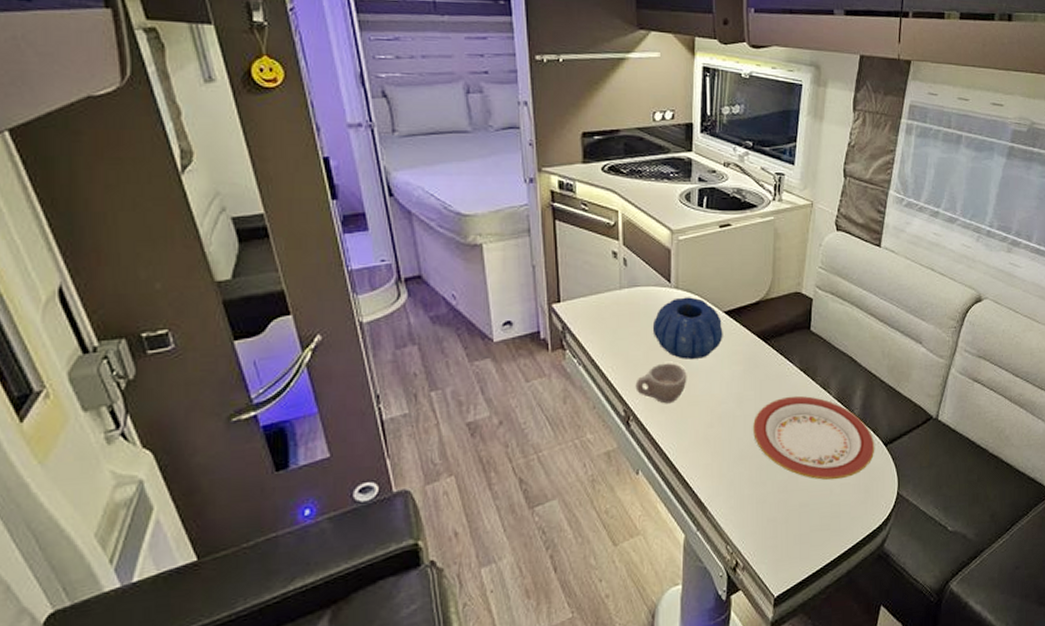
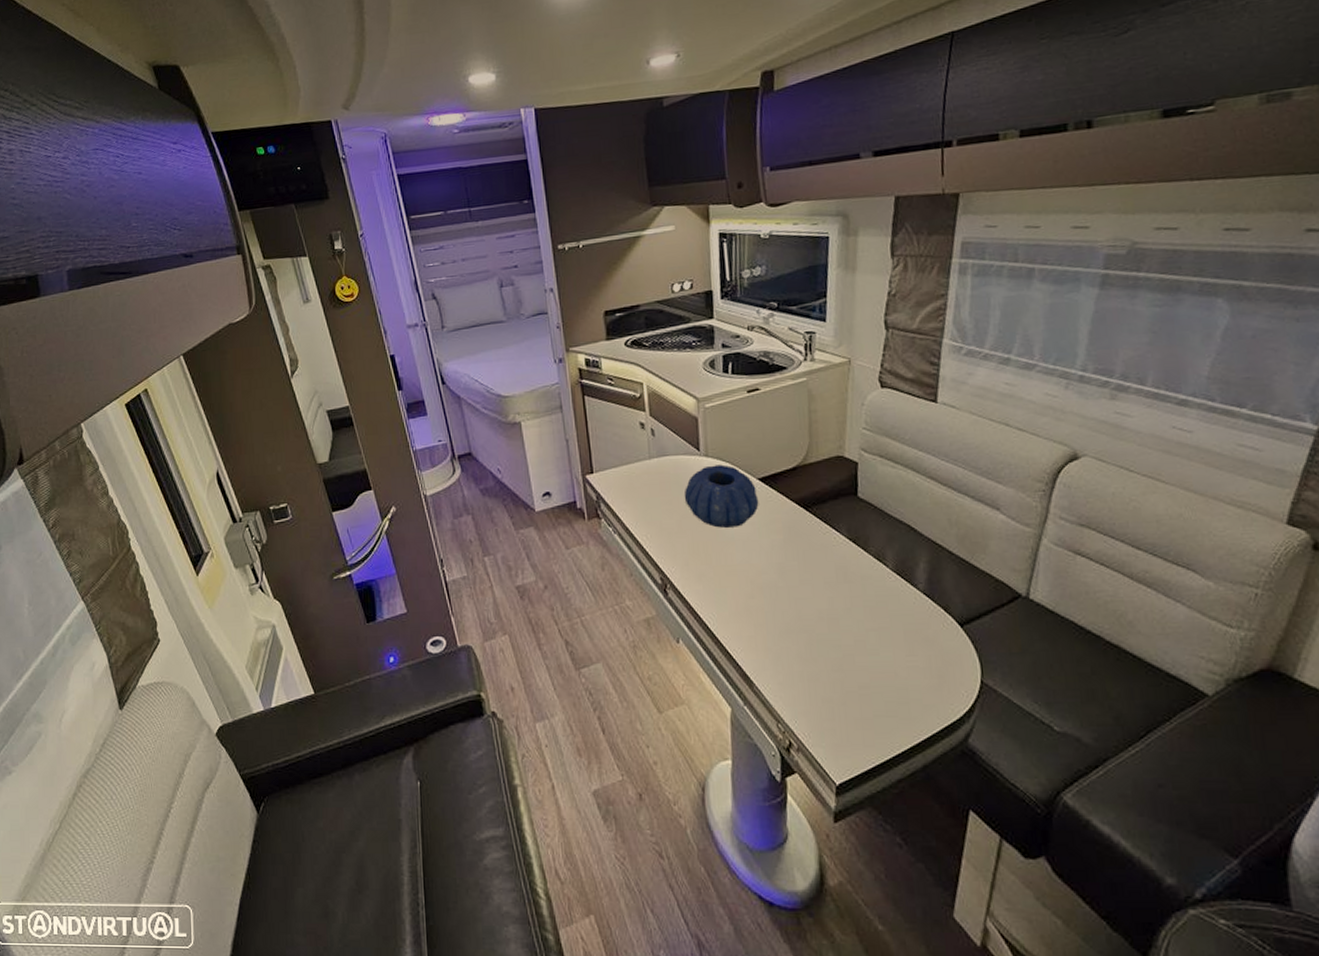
cup: present [635,363,687,404] -> none [670,531,724,573]
plate: present [753,395,875,480] -> none [798,567,948,662]

